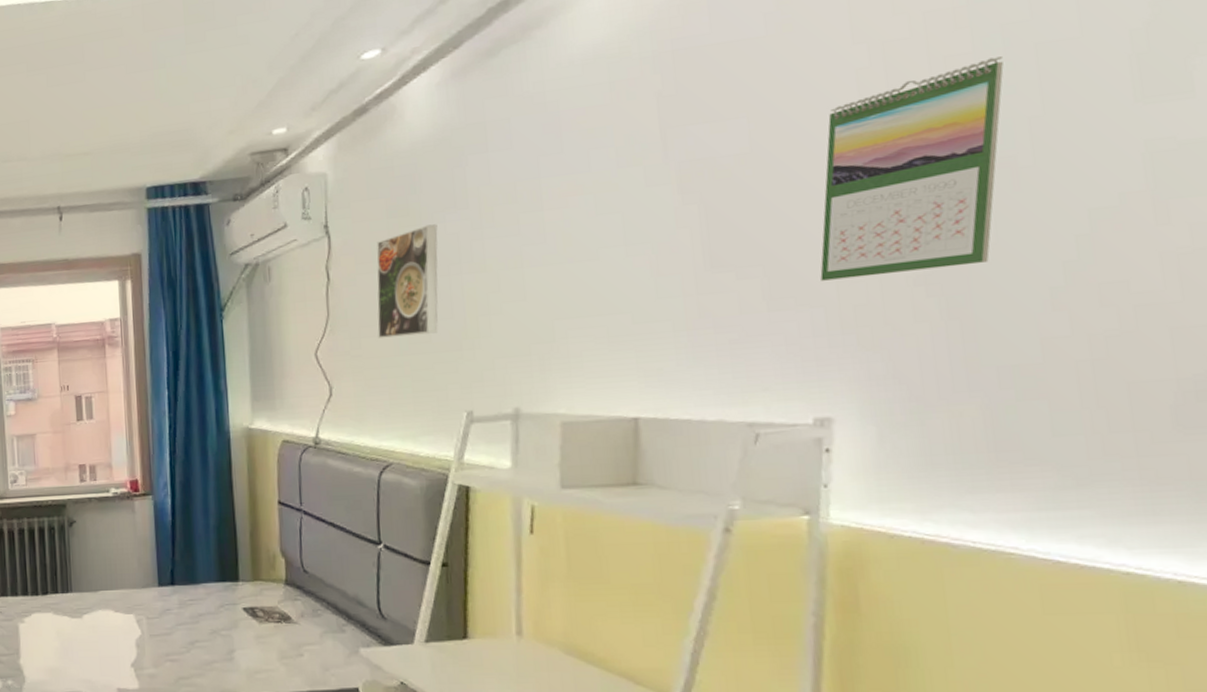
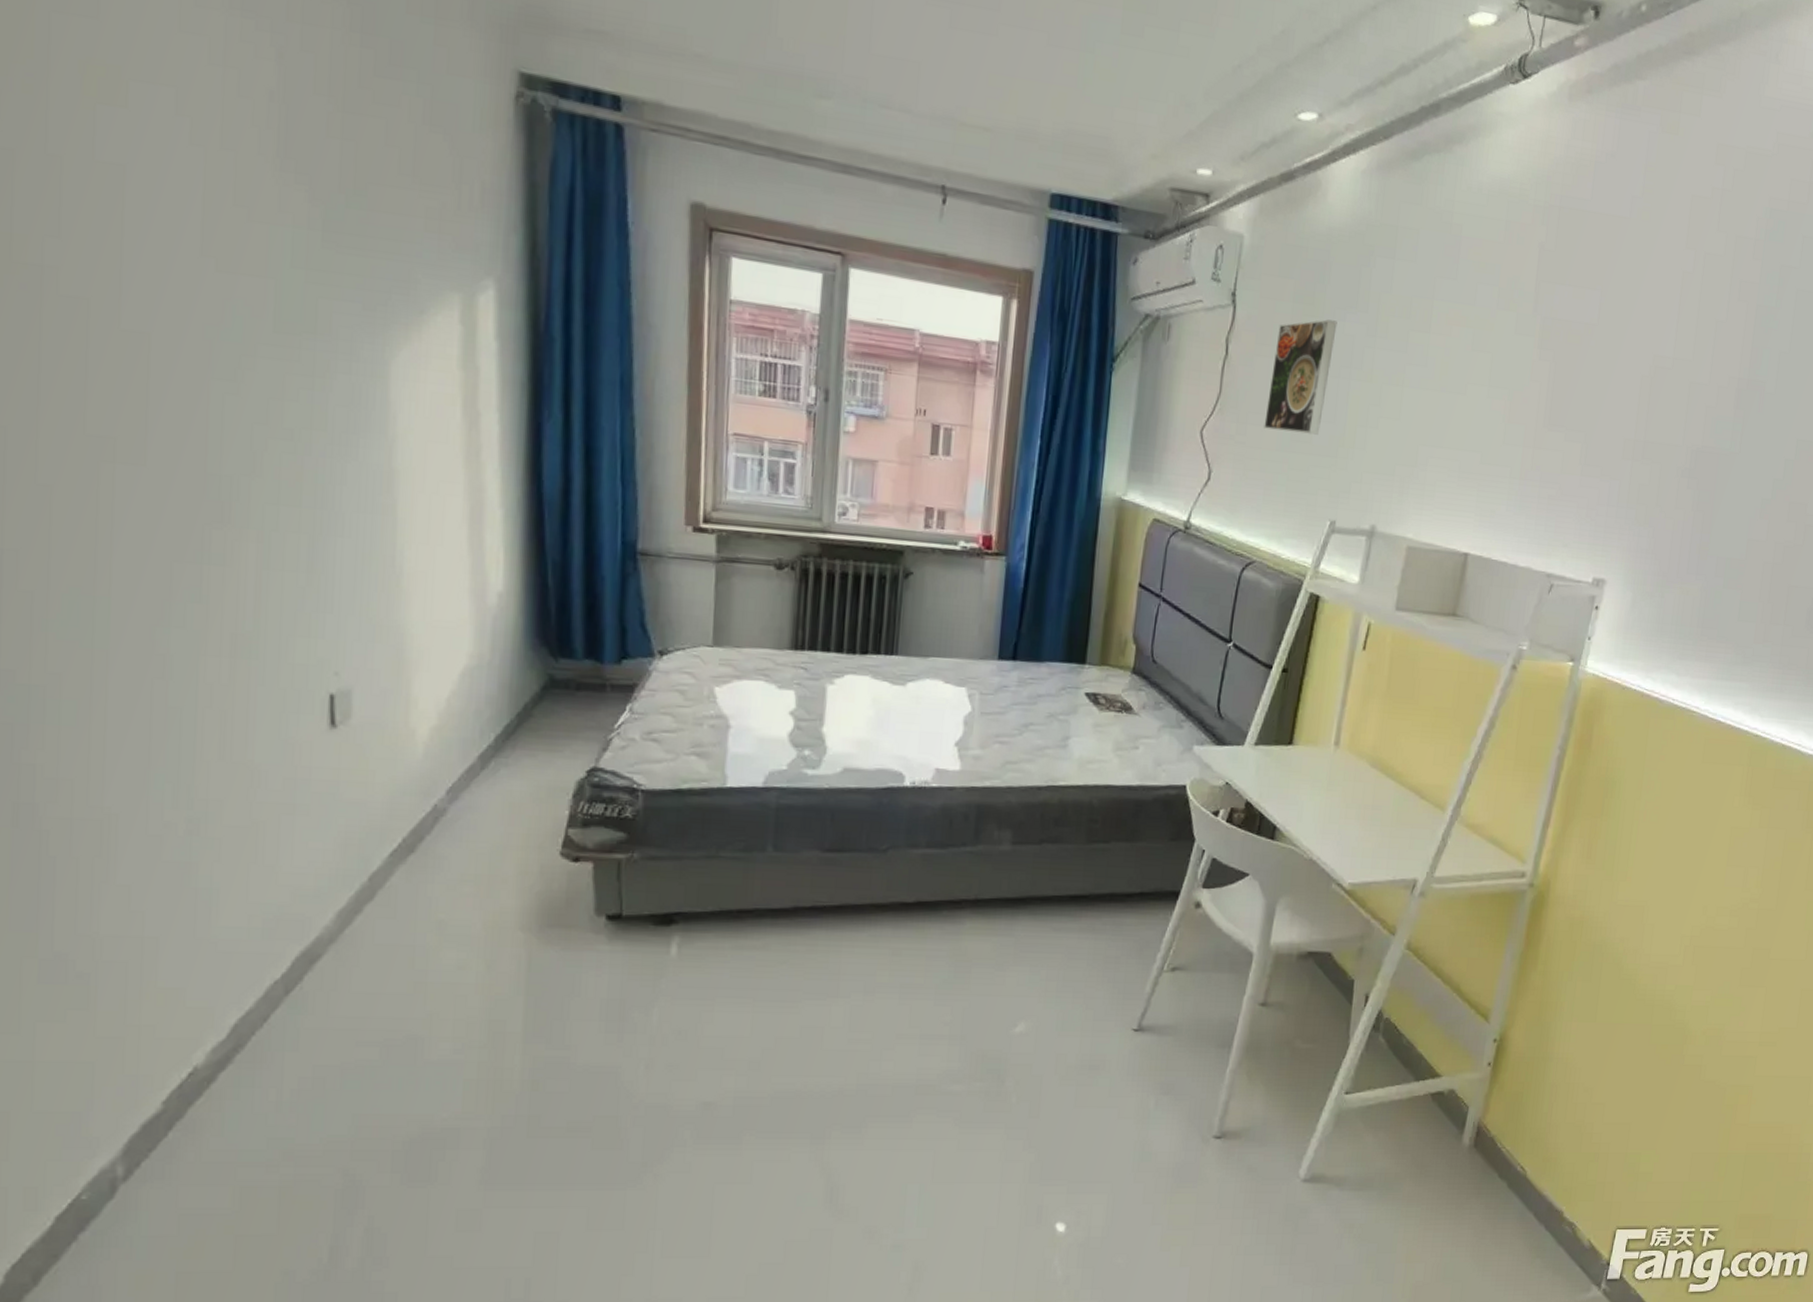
calendar: present [820,56,1004,281] -> none [1622,292,1776,468]

